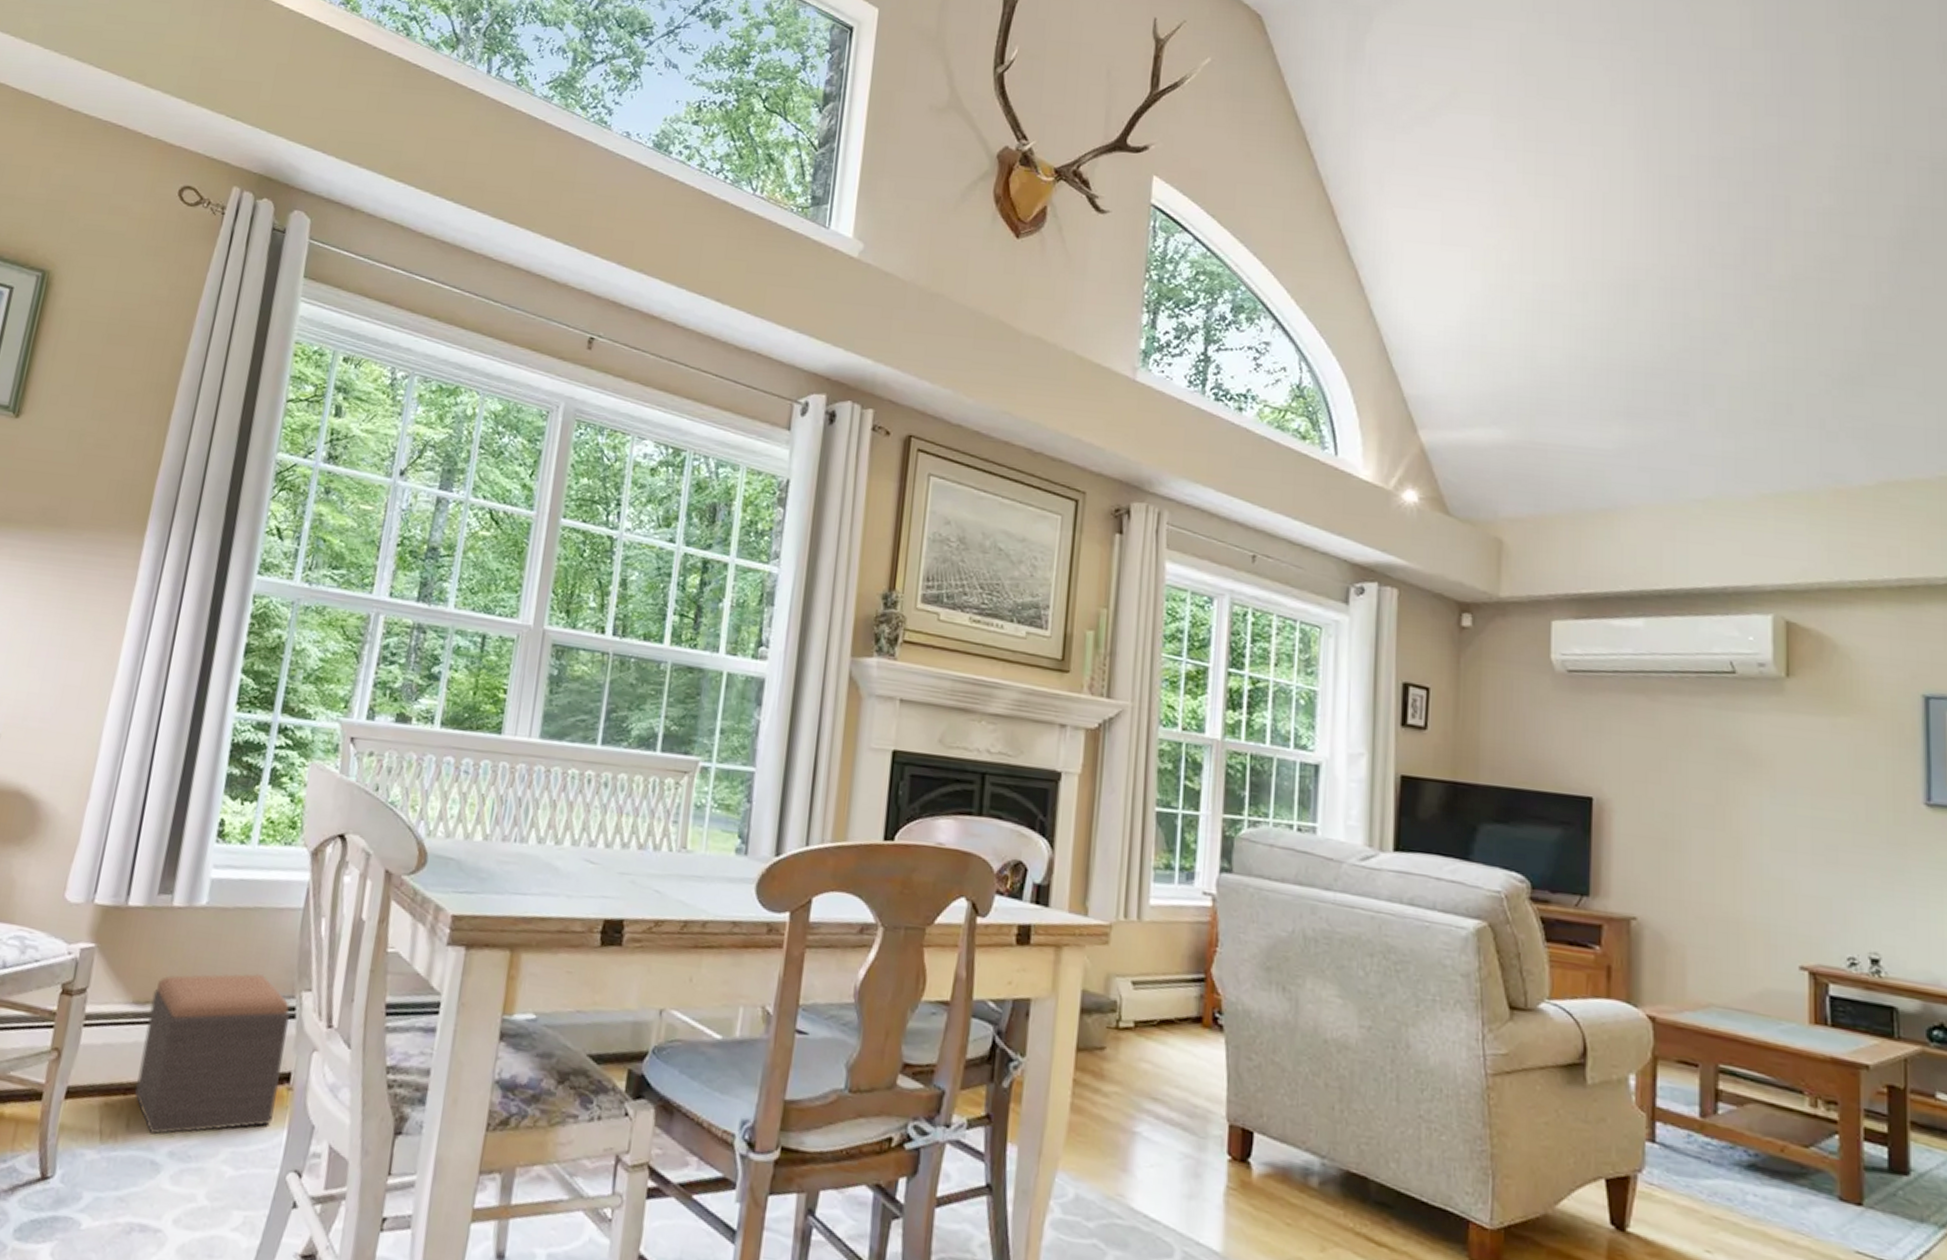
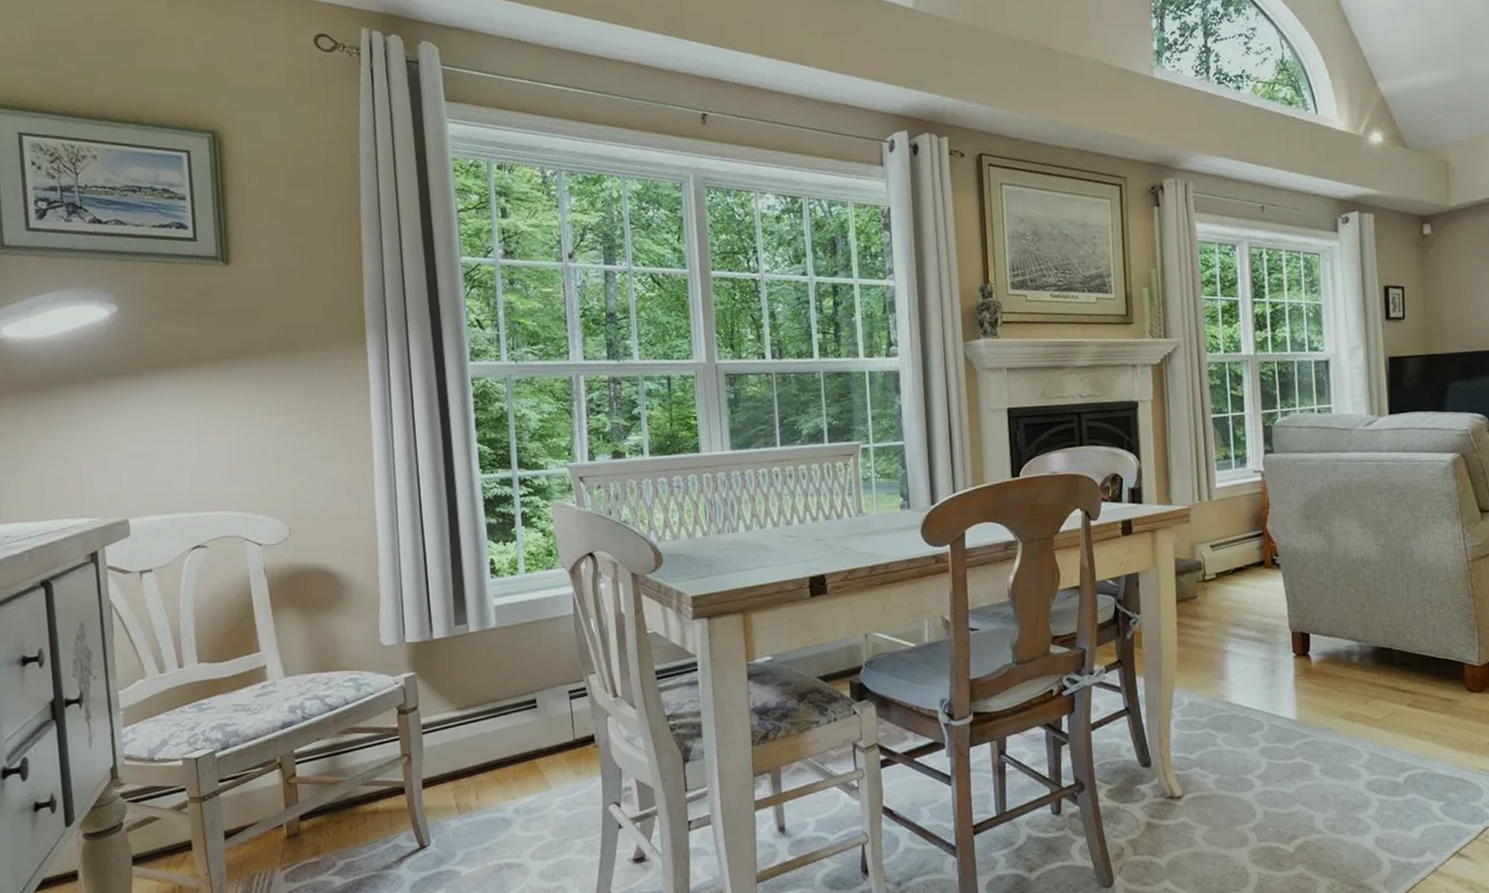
footstool: present [135,973,290,1135] -> none [471,668,588,800]

